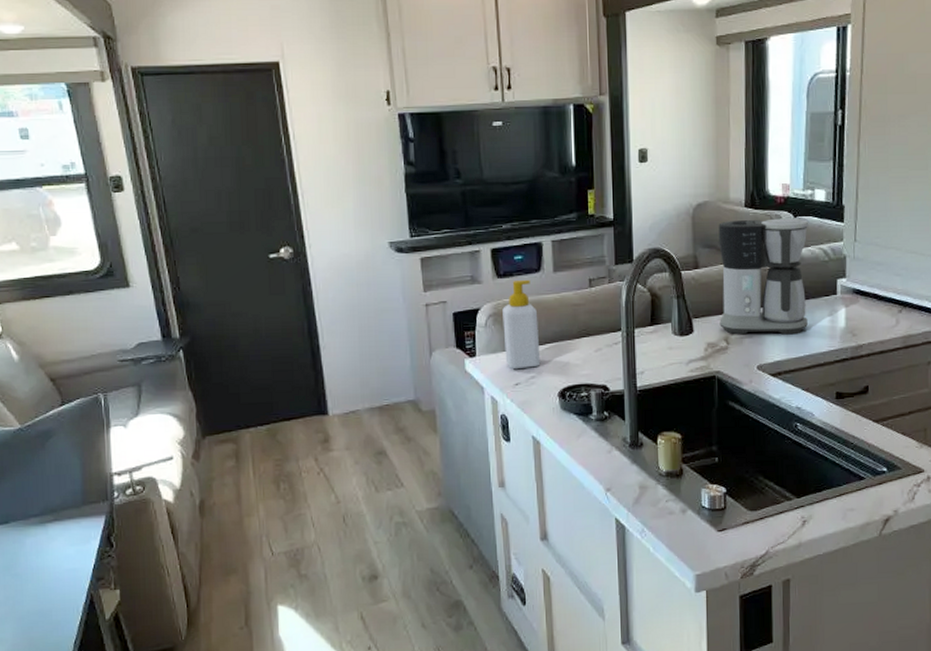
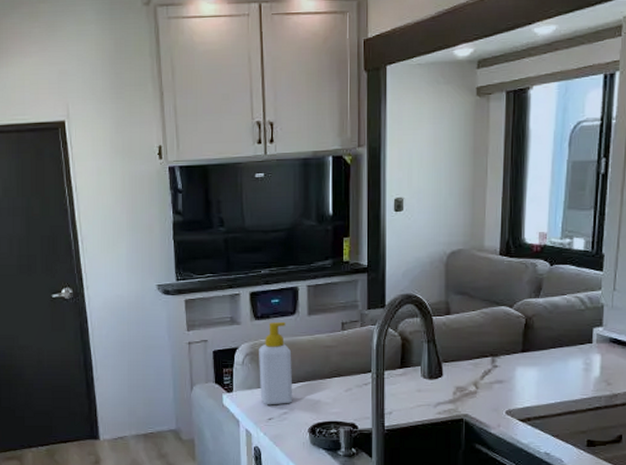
coffee maker: present [718,218,809,335] -> none [469,266,566,381]

